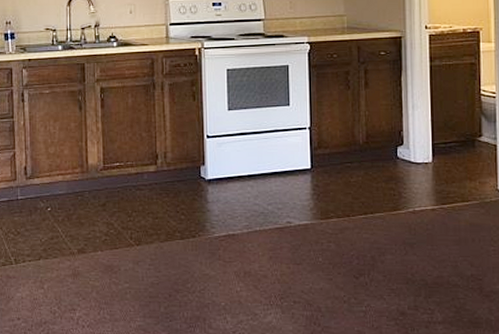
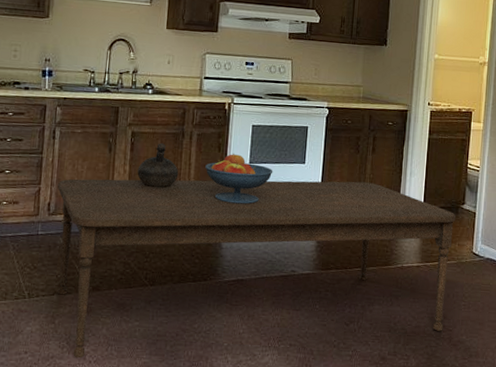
dining table: none [32,120,472,323] -> present [57,178,456,359]
pitcher: none [111,96,154,144] -> present [137,142,179,189]
fruit bowl: none [181,100,255,154] -> present [205,153,273,204]

